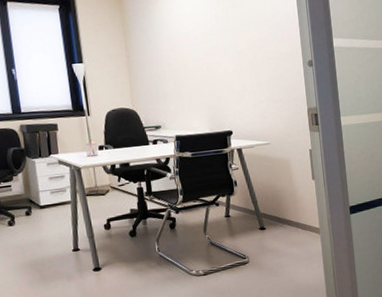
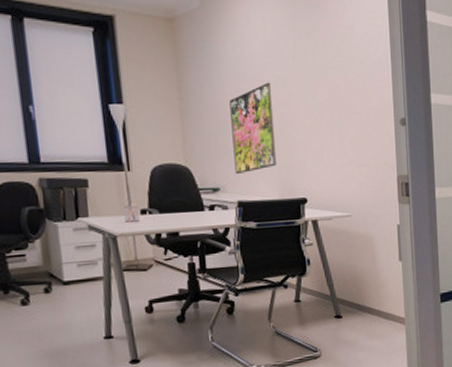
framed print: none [166,38,207,114] -> present [229,82,277,175]

